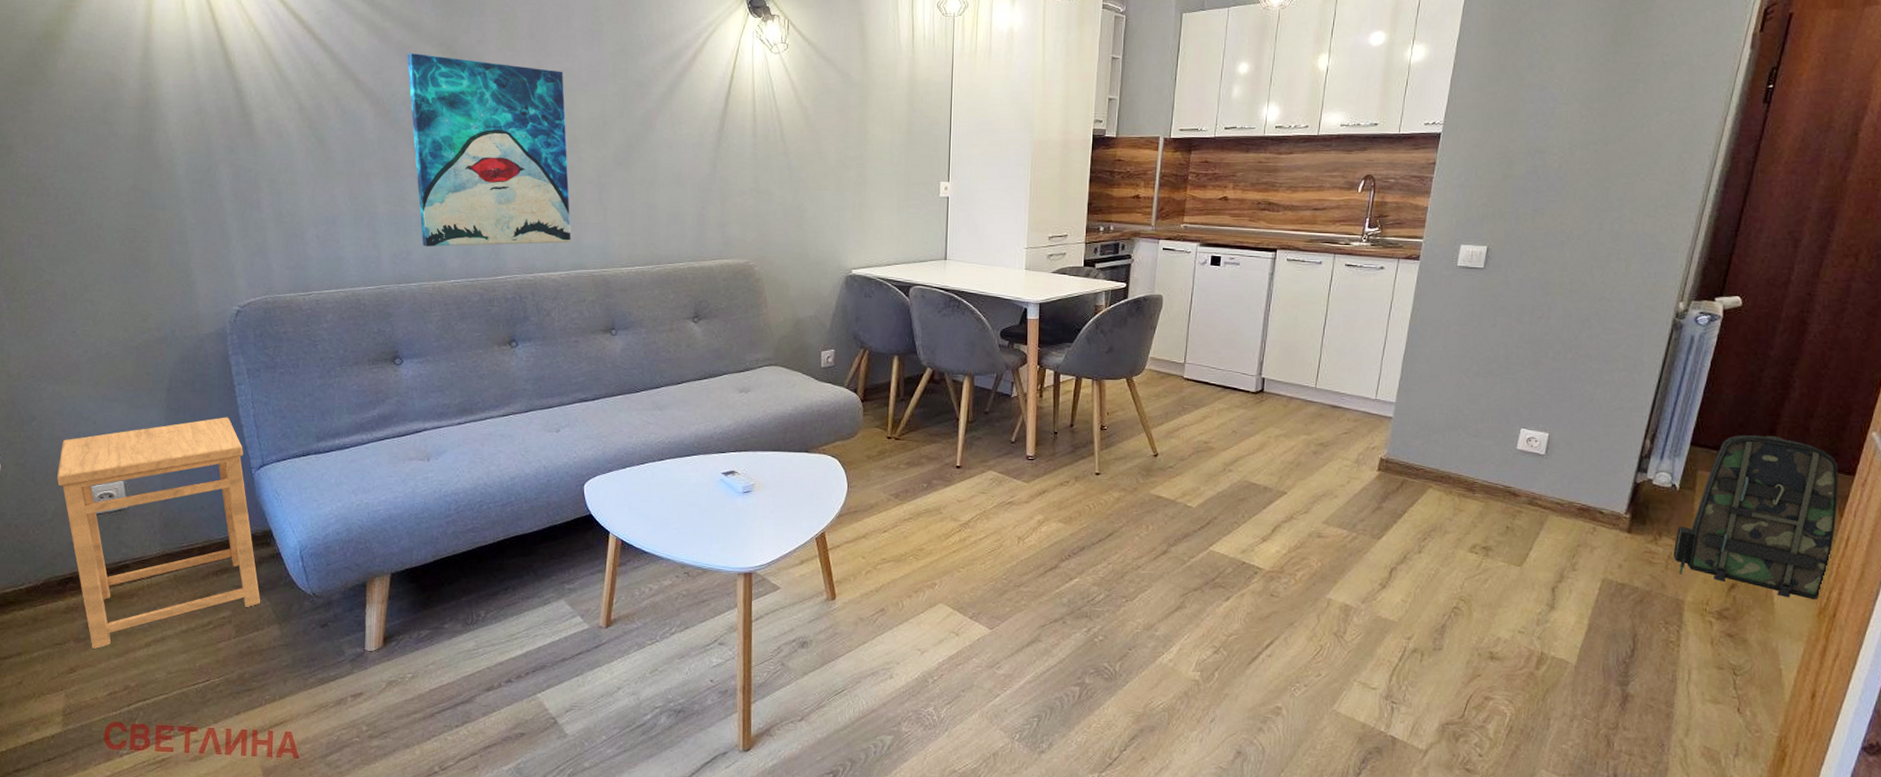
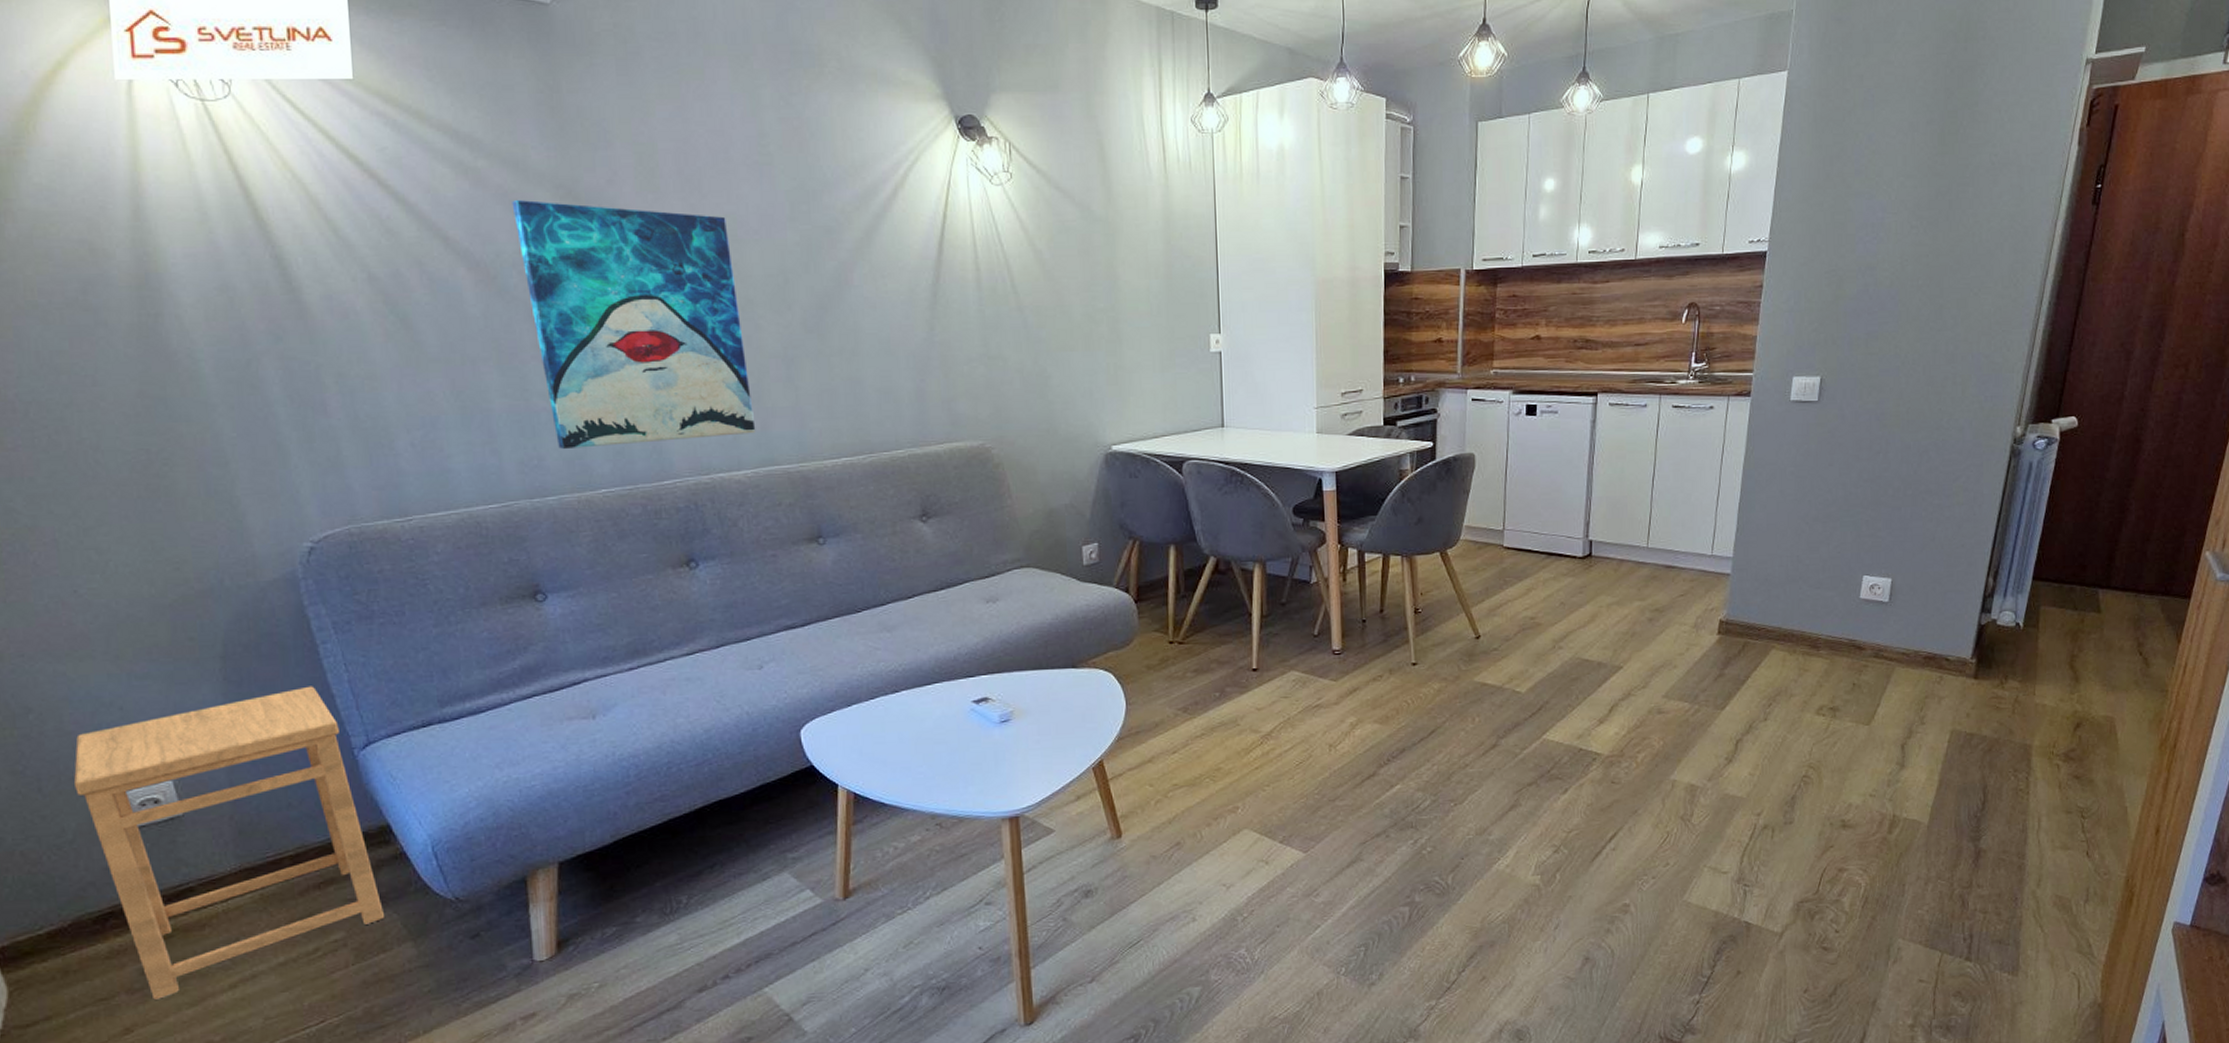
backpack: present [1673,435,1838,599] -> none [2019,564,2175,733]

